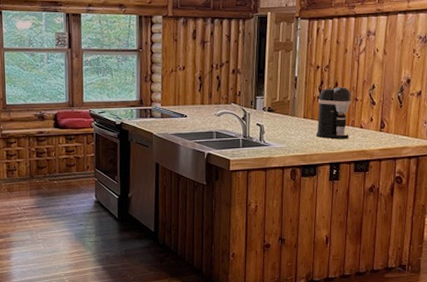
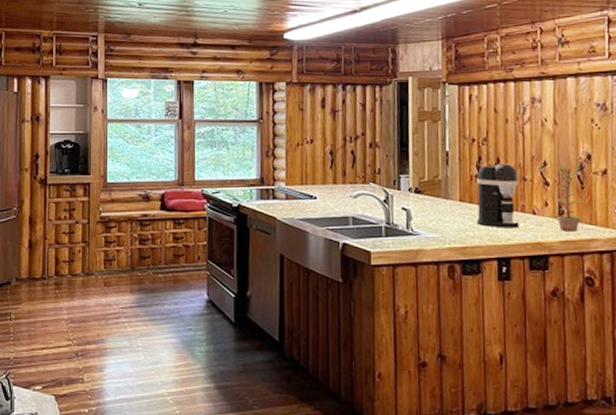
plant: none [371,88,402,142] -> present [547,165,585,232]

